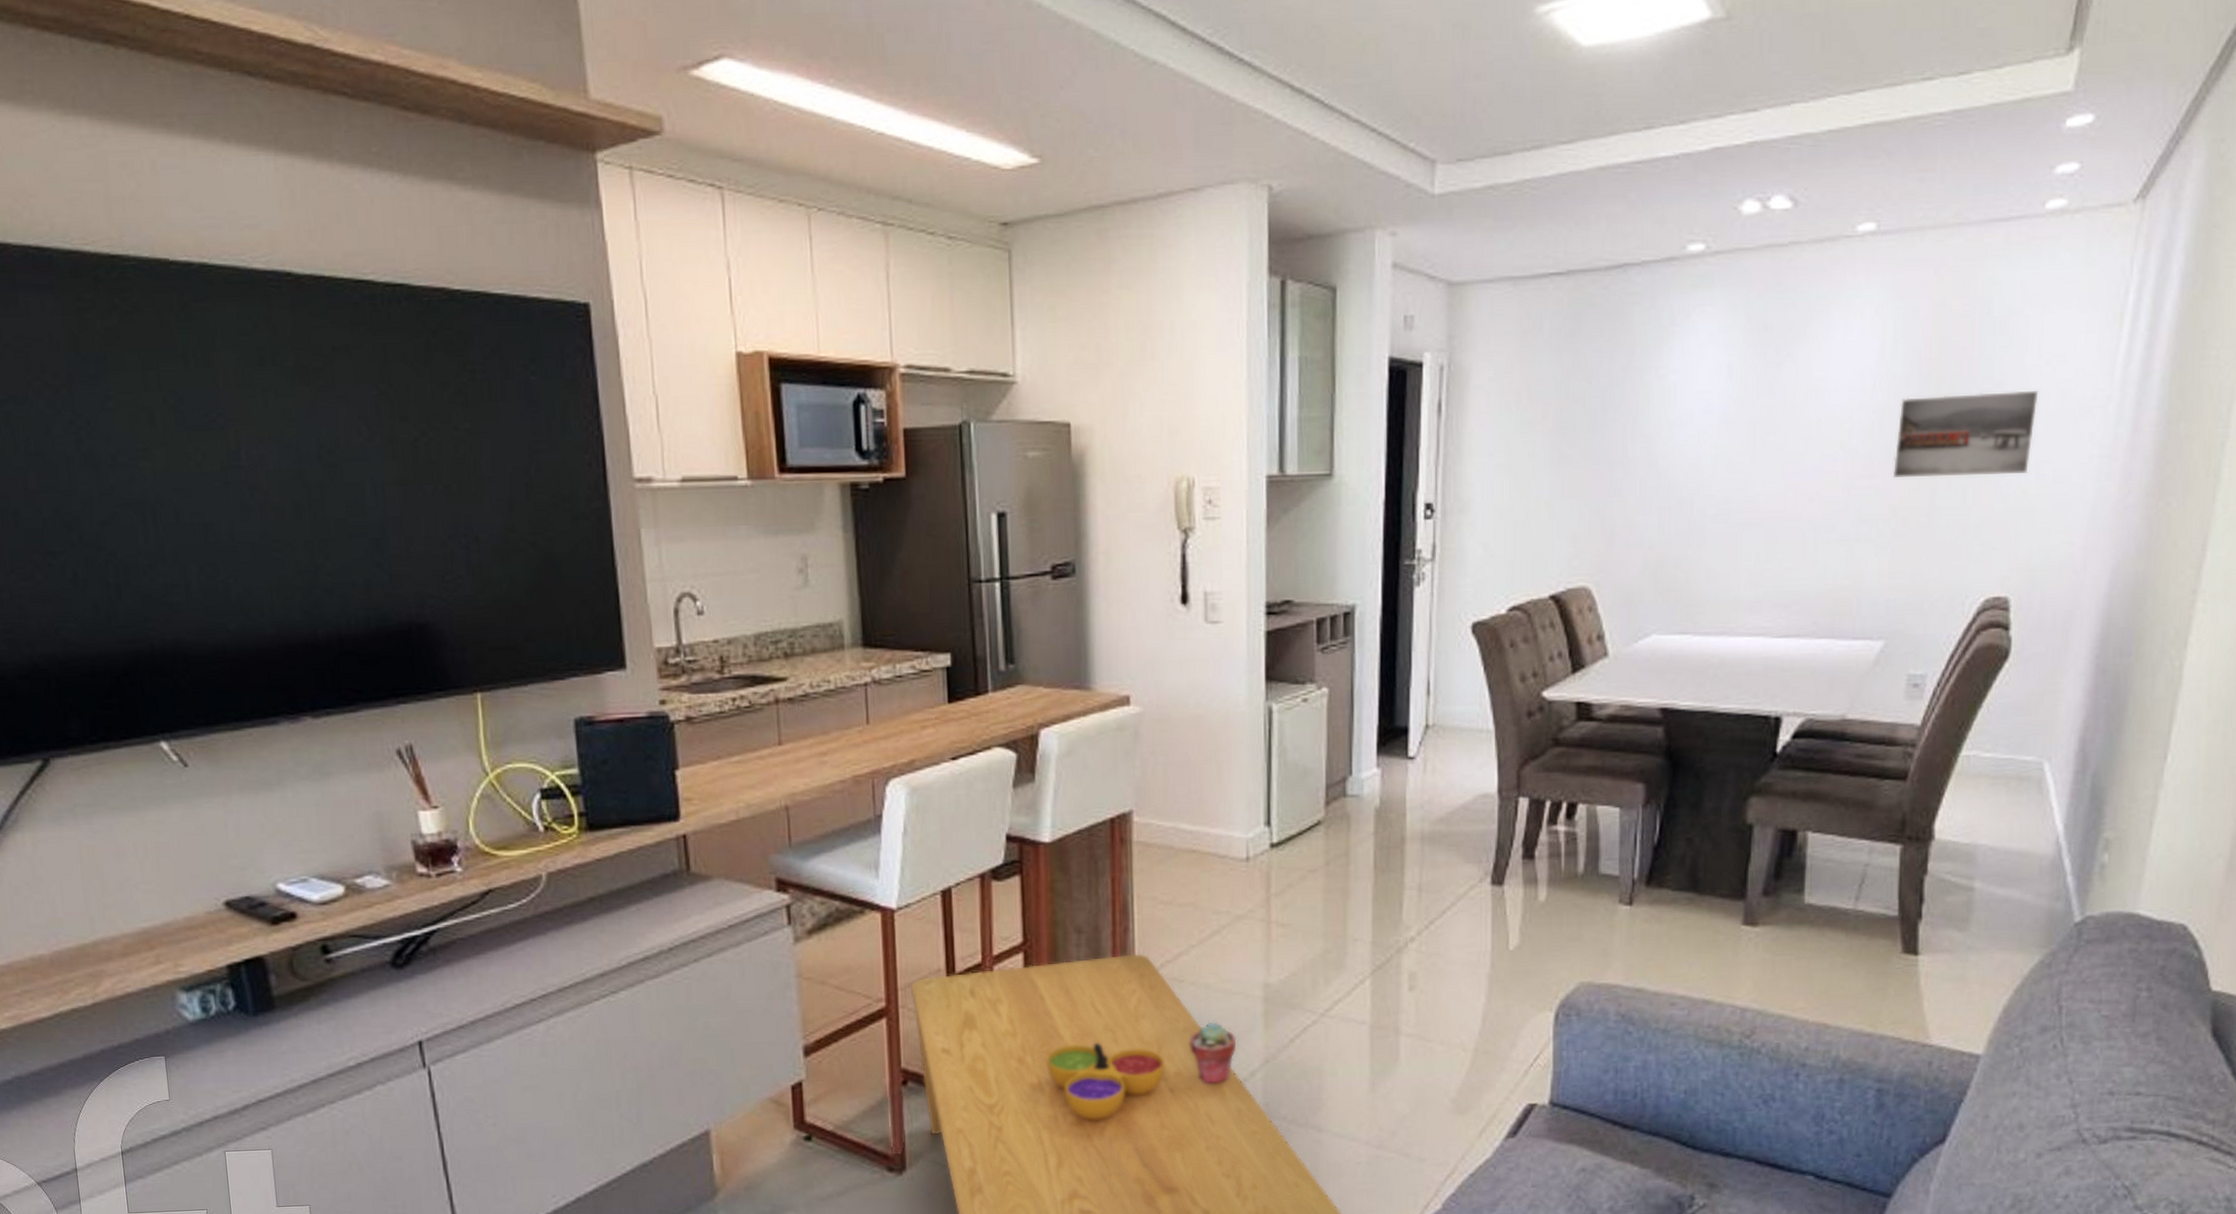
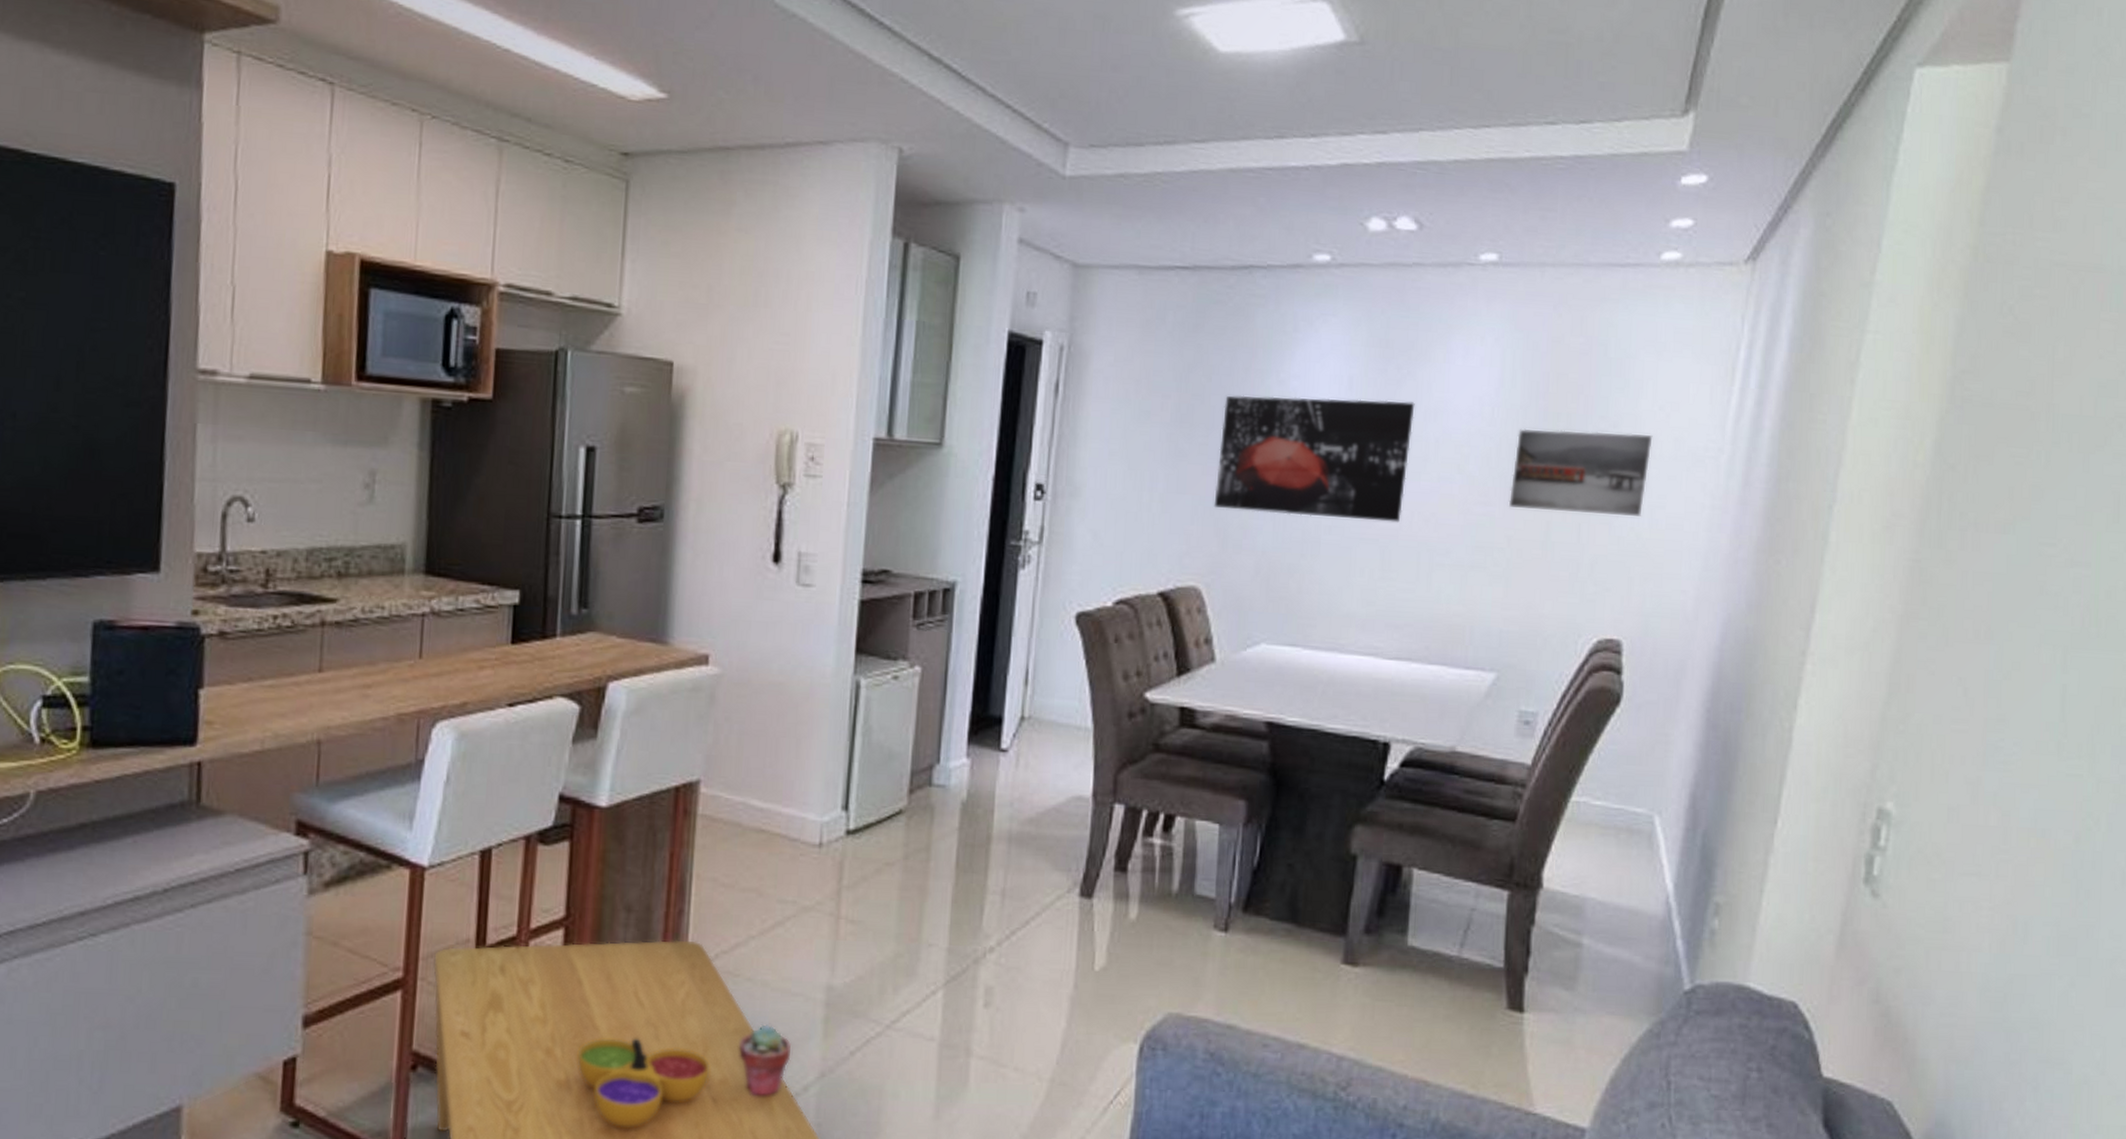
wall art: none [1599,383,1795,509] -> present [1214,395,1415,523]

